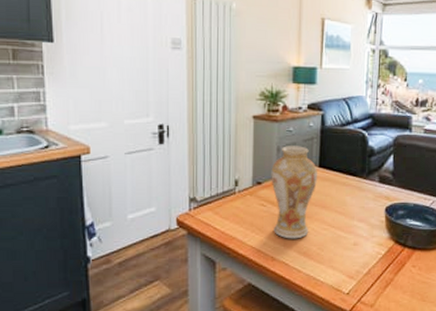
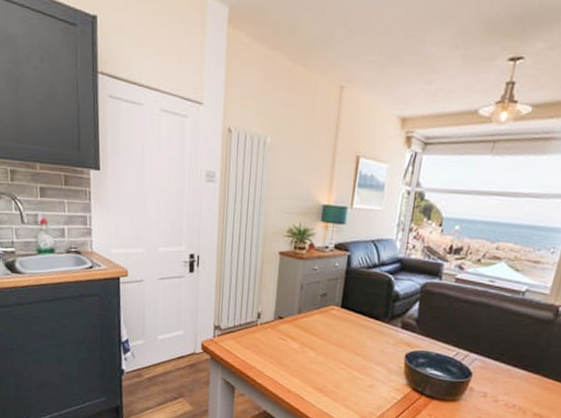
vase: present [271,146,317,239] -> none [291,284,339,375]

